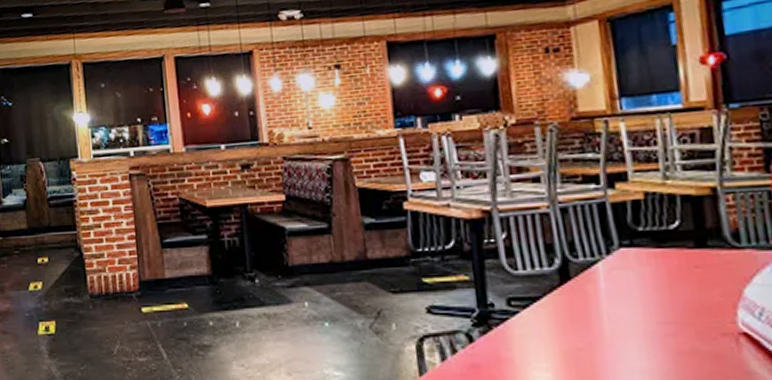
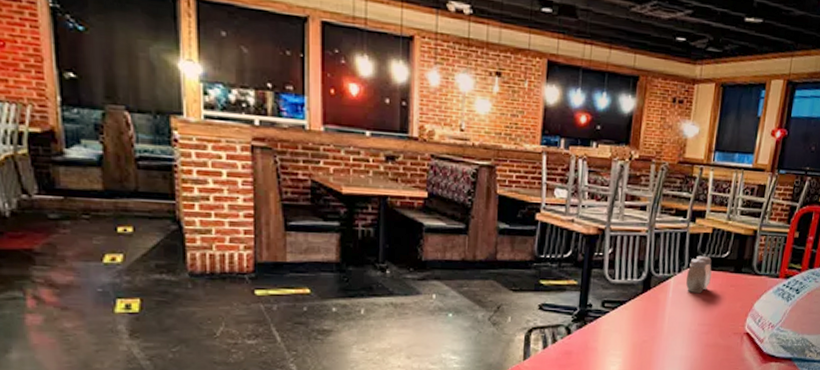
salt and pepper shaker: none [620,229,661,281] -> present [686,255,712,294]

